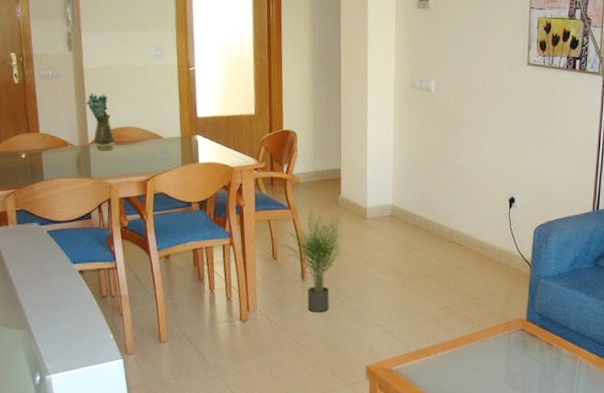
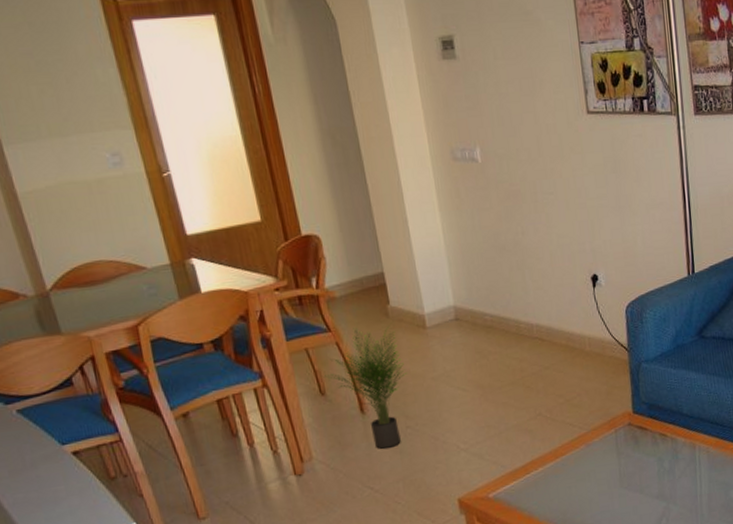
vase: present [86,92,116,152] -> none [31,223,84,299]

